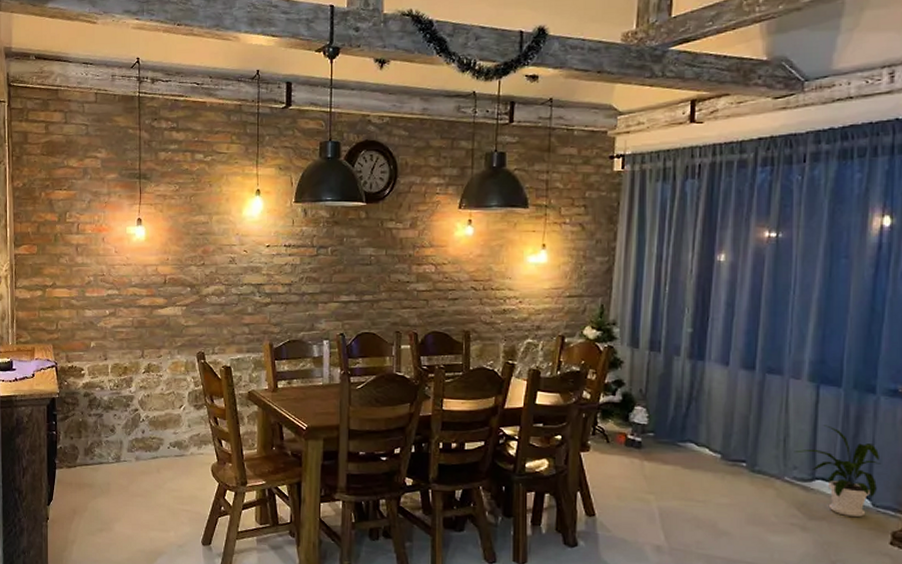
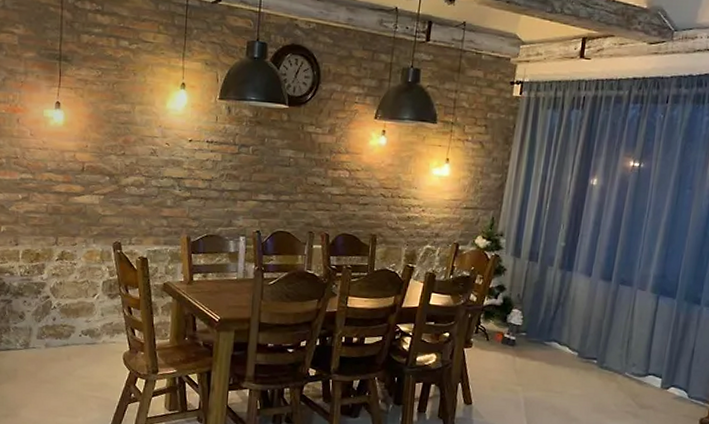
house plant: present [793,425,880,518] -> none [634,330,698,407]

